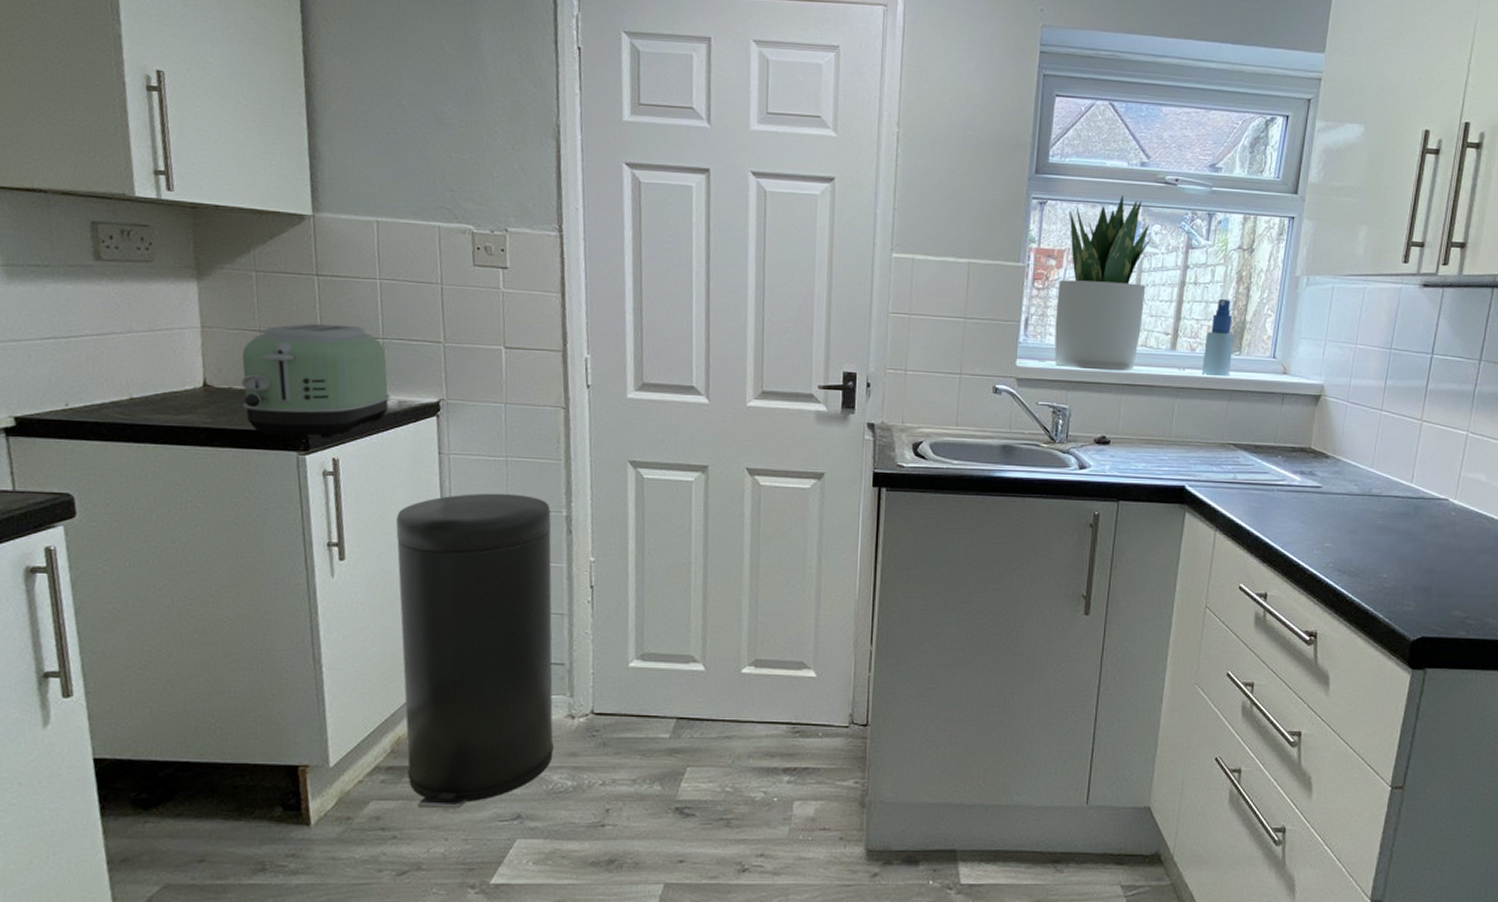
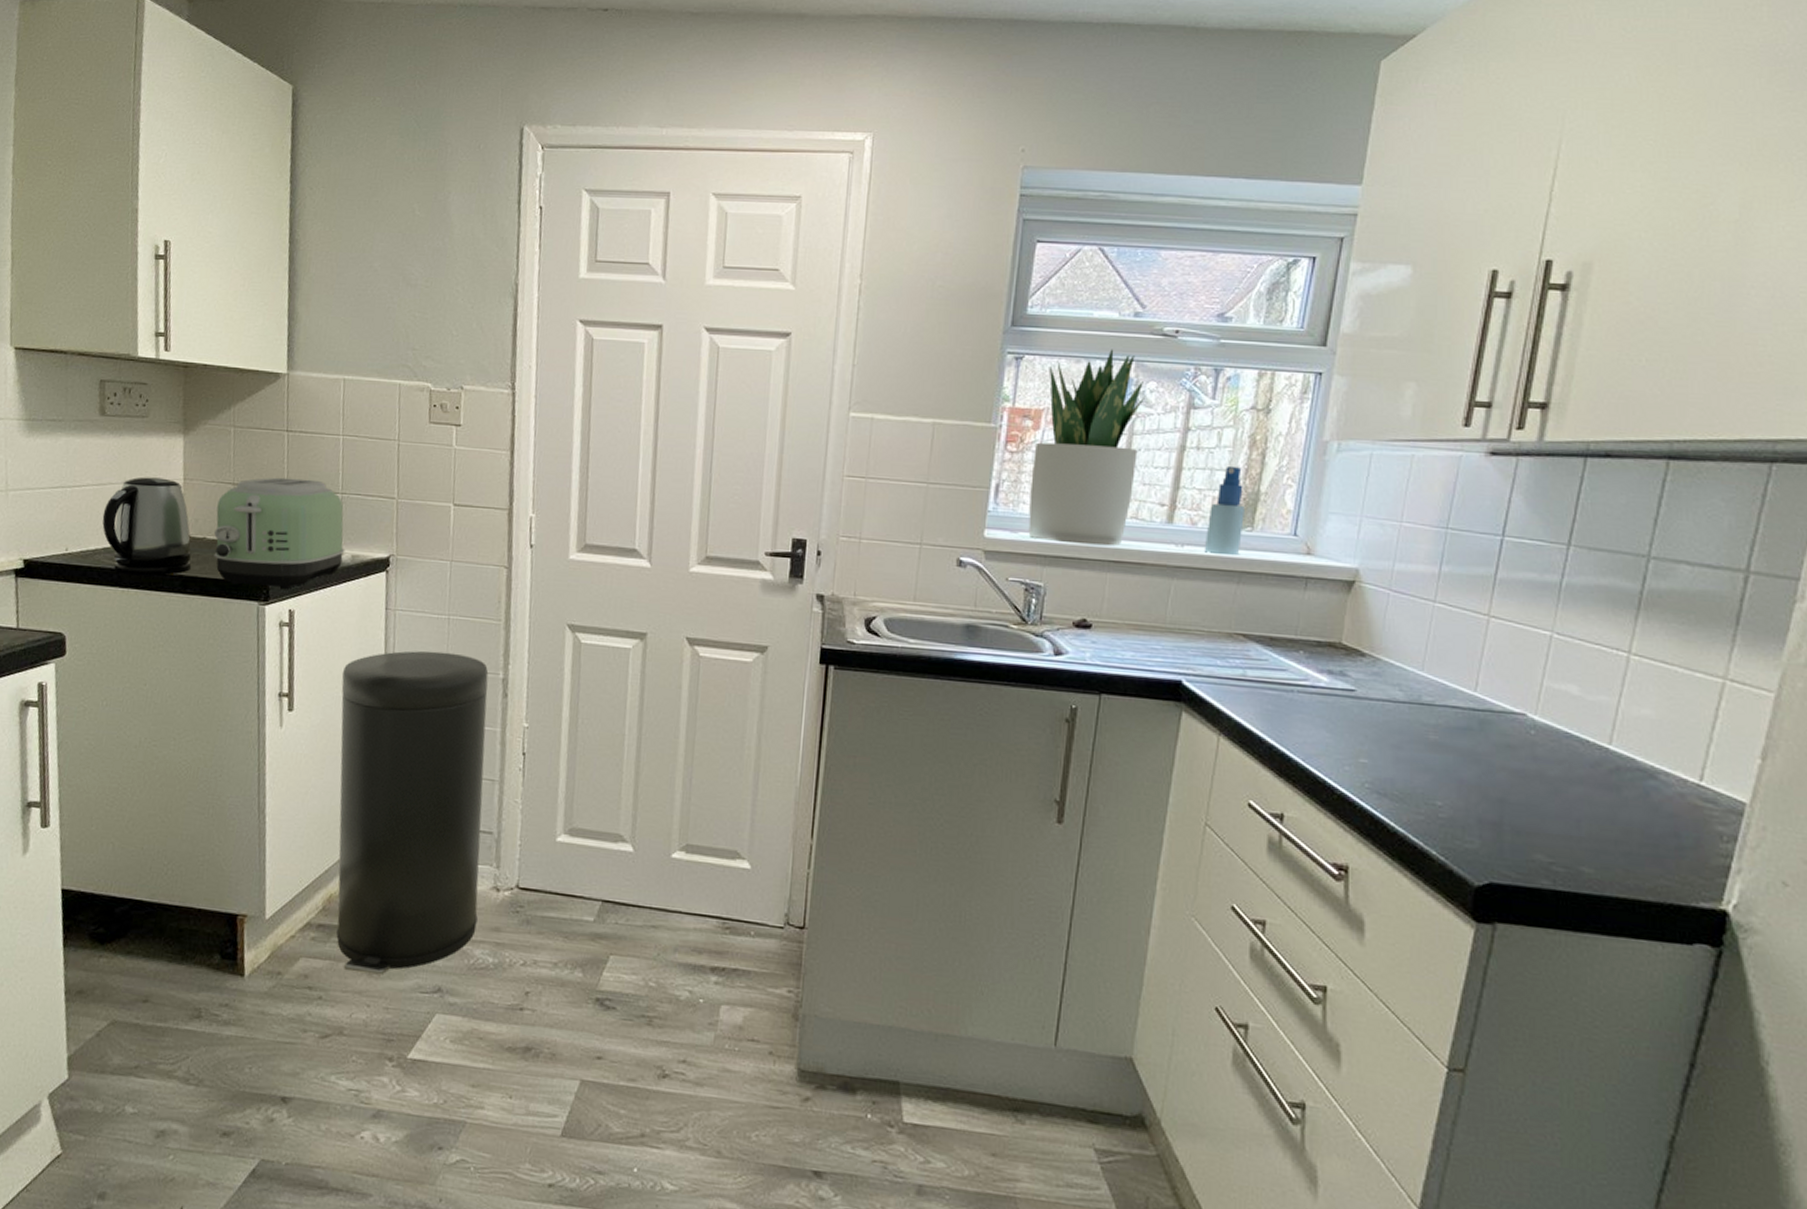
kettle: none [107,325,218,430] -> present [102,477,192,576]

